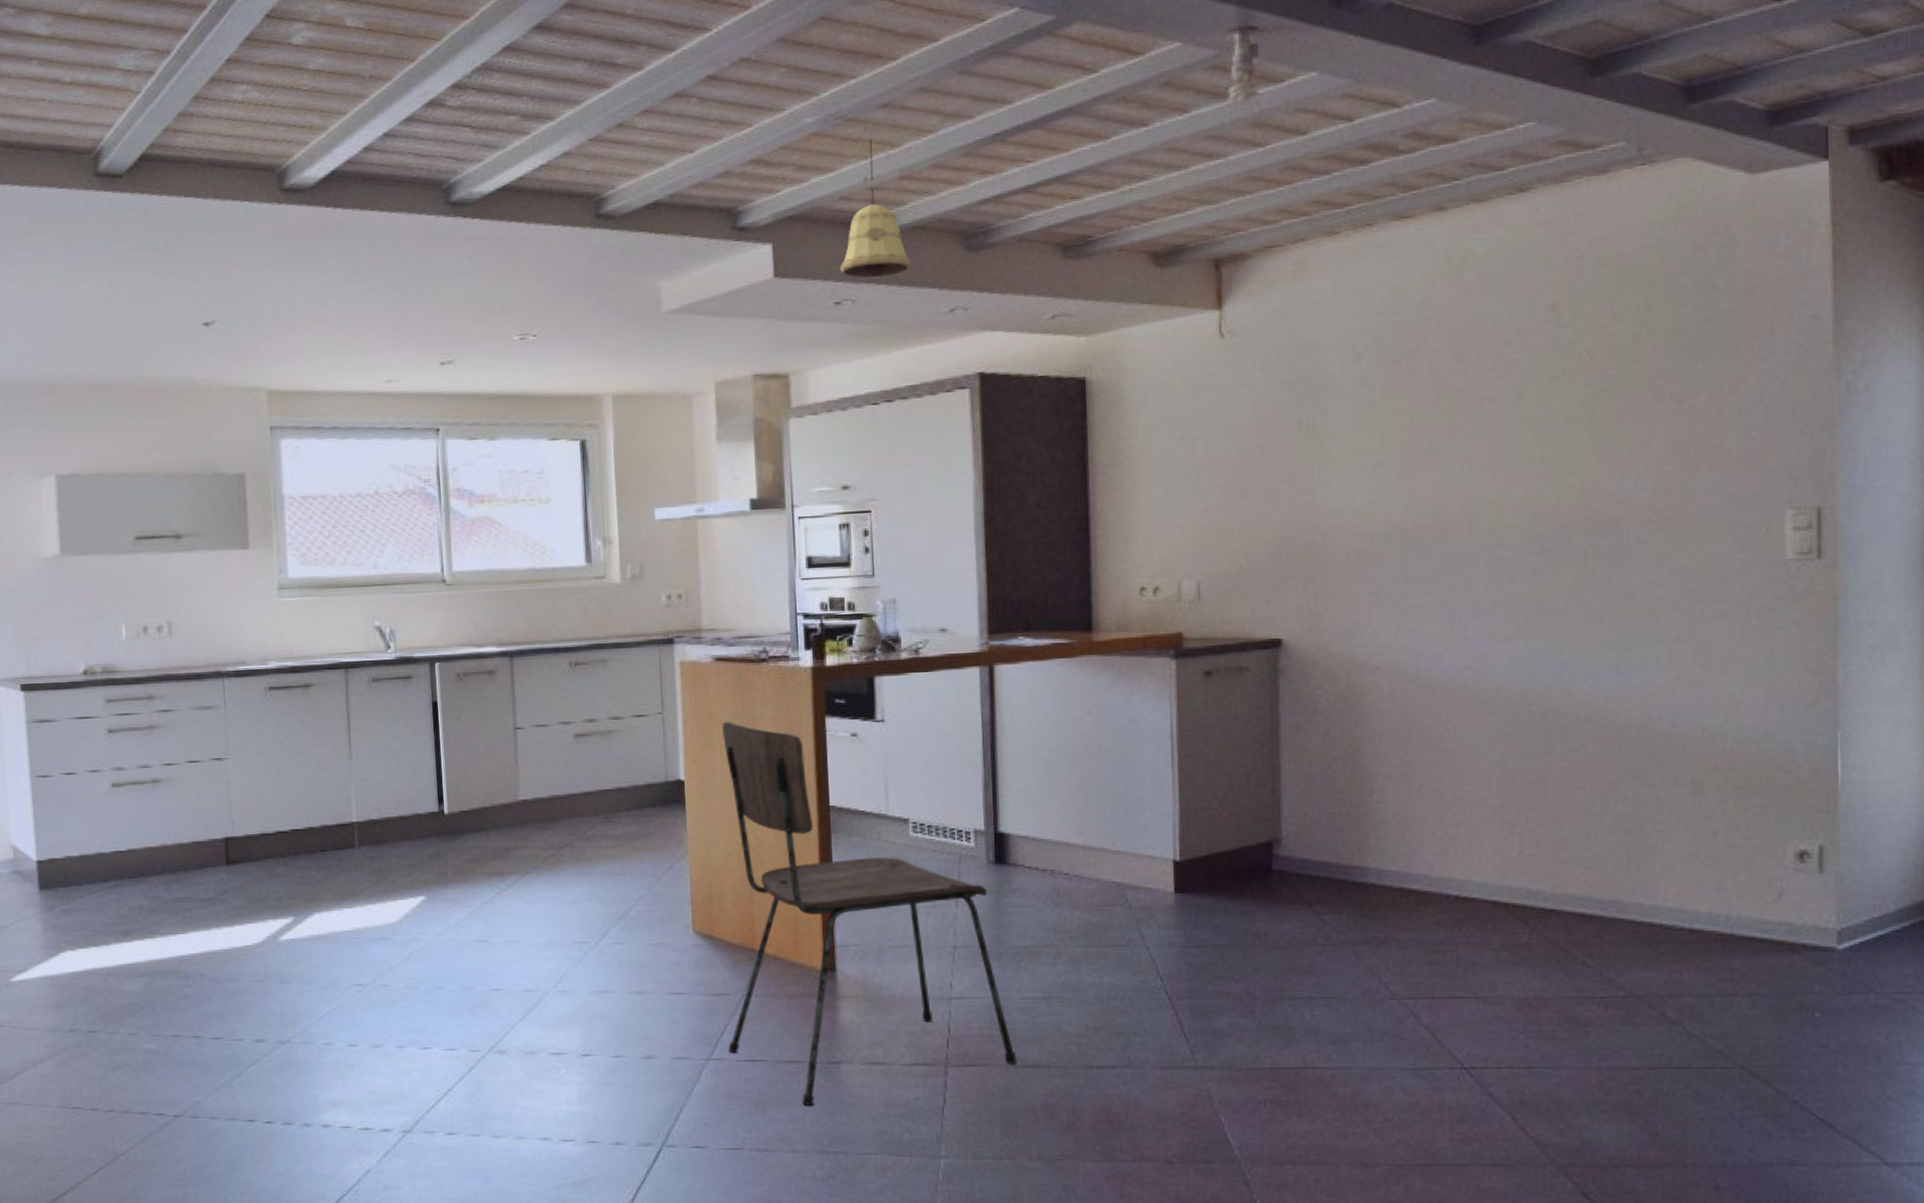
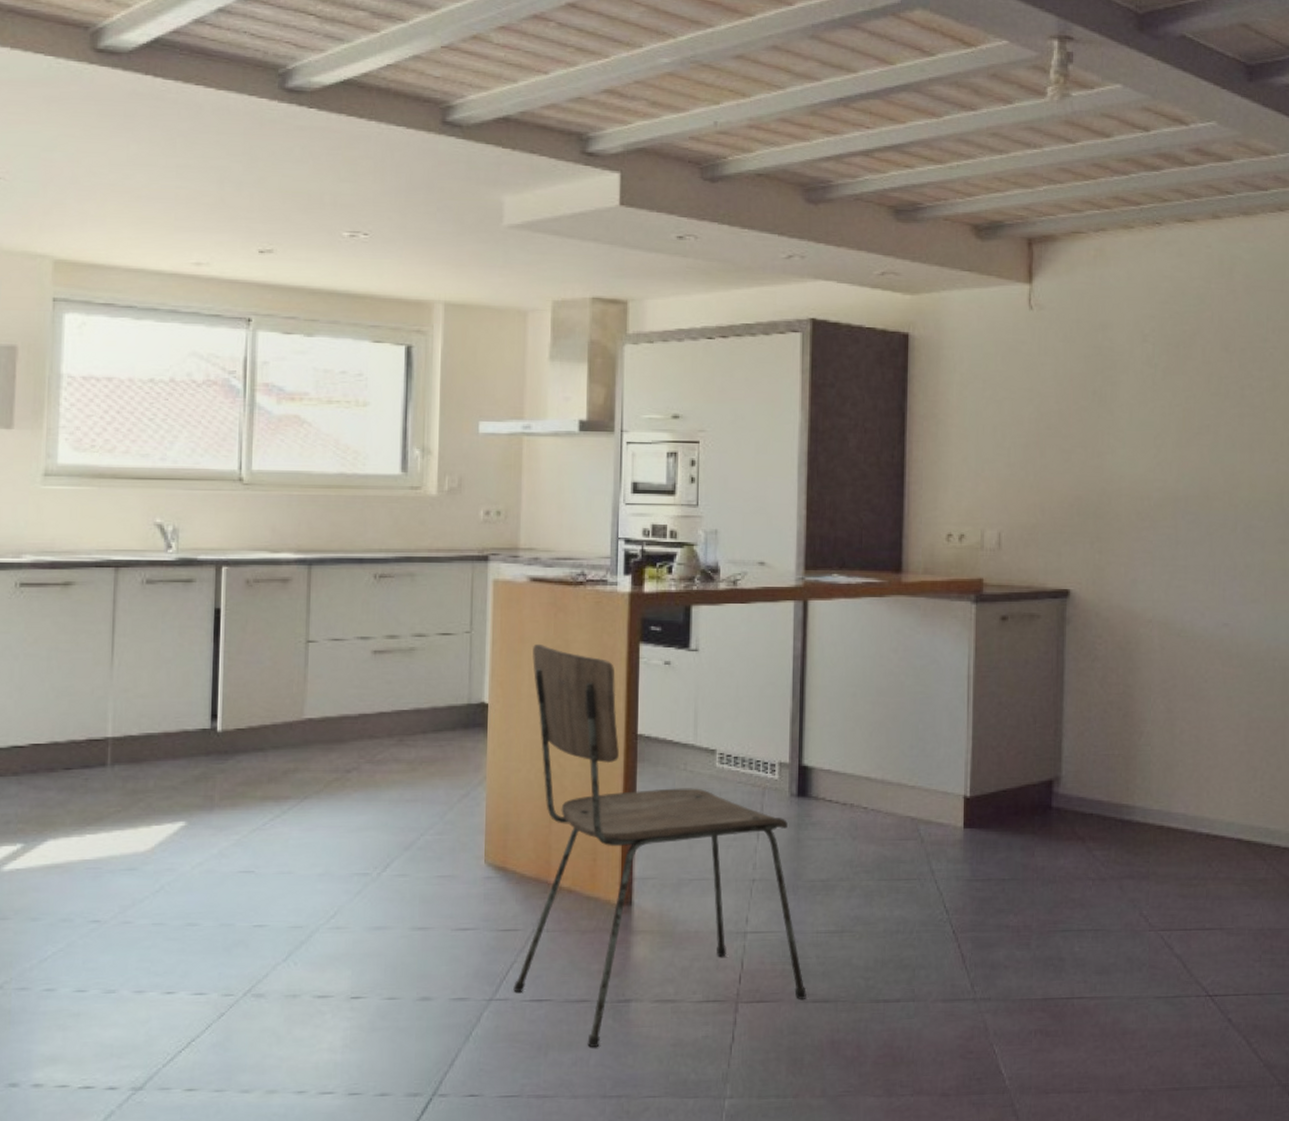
pendant light: present [840,138,911,278] -> none [685,86,754,218]

